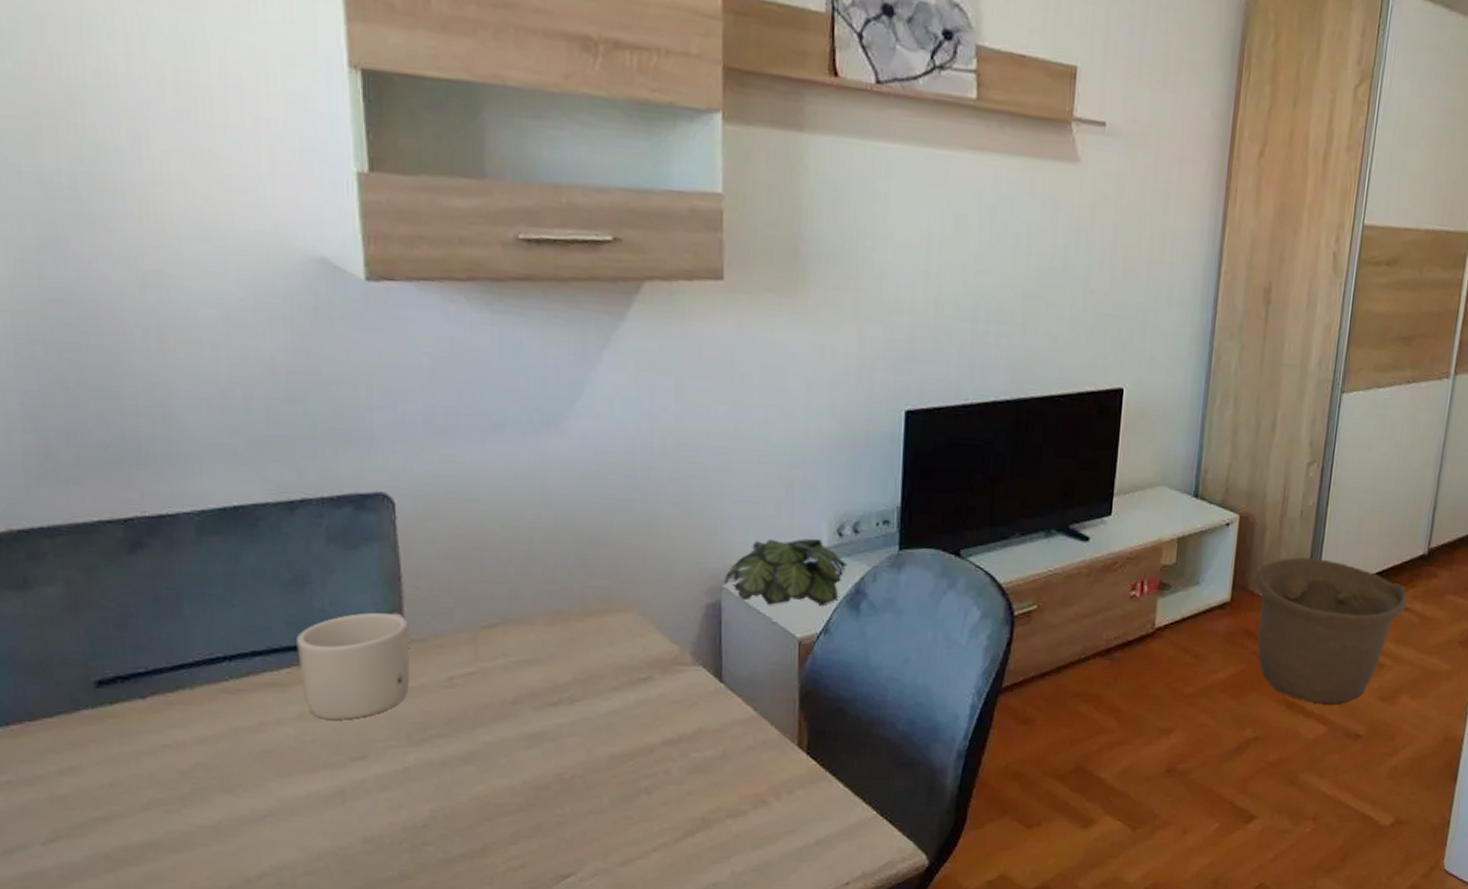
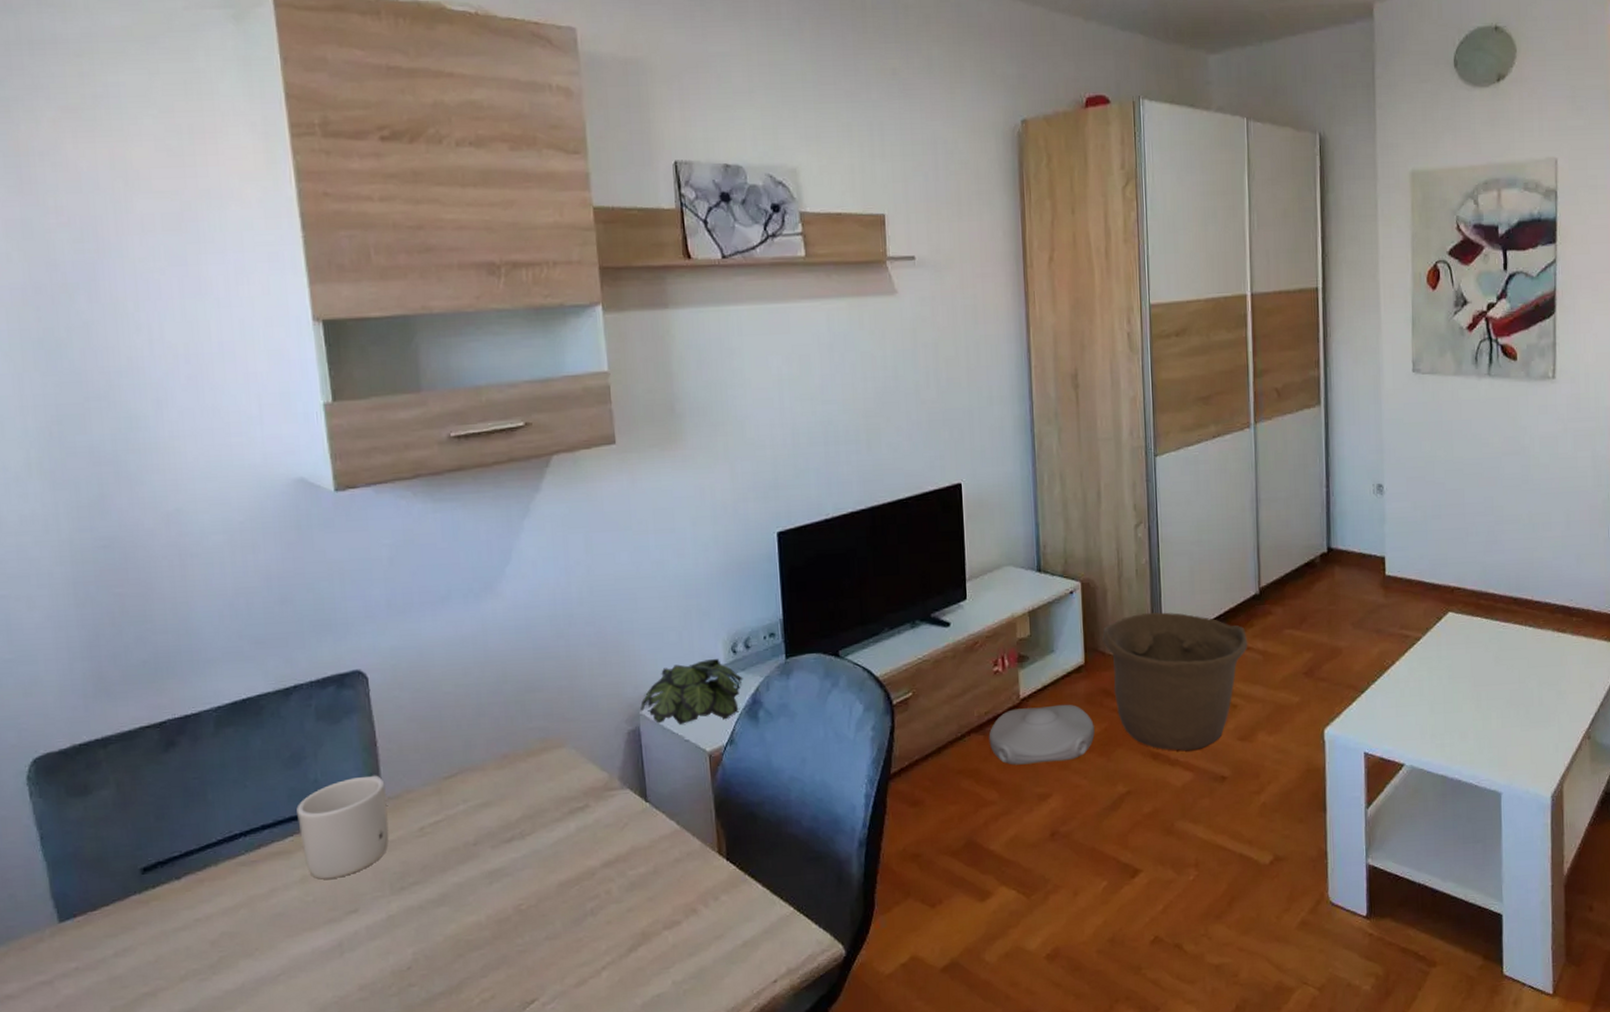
robot vacuum: none [1114,638,1231,698] -> present [988,704,1095,765]

